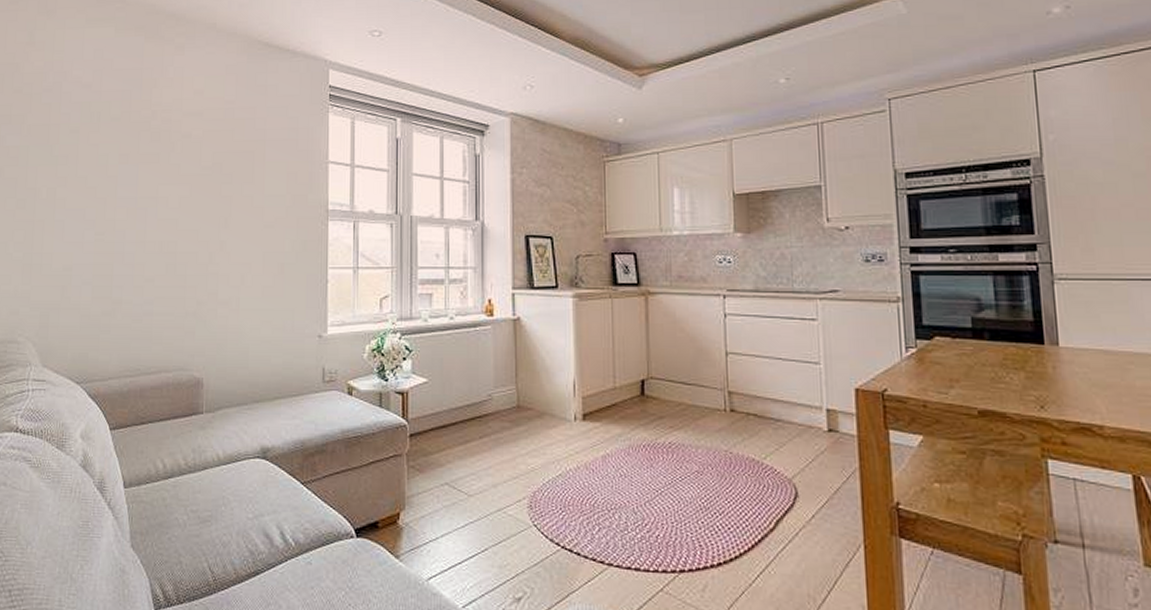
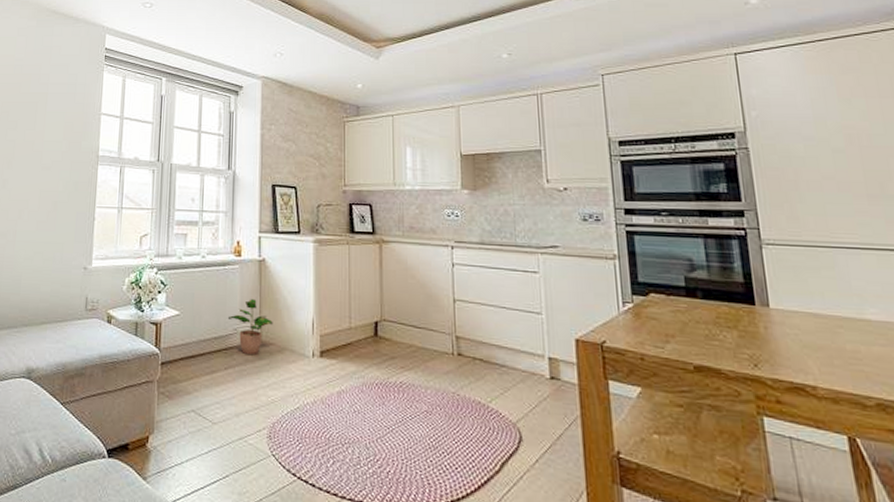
potted plant: none [480,362,531,422] -> present [227,299,273,356]

